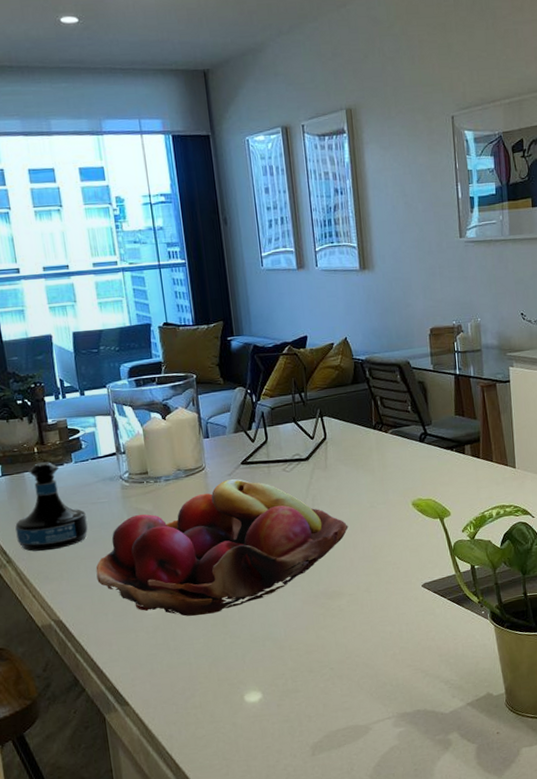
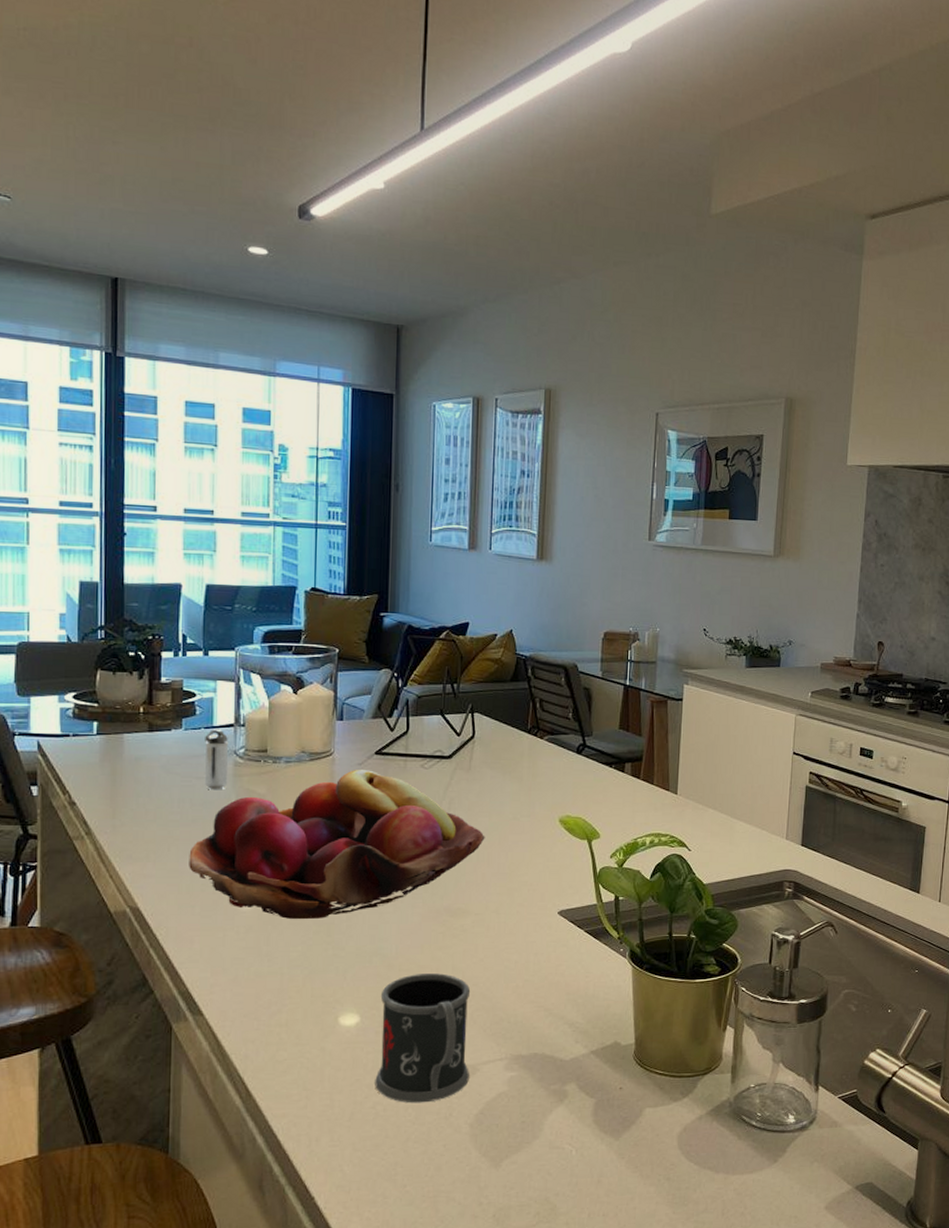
tequila bottle: present [15,462,88,552] -> none [102,725,188,826]
shaker: none [93,458,118,512] -> present [205,729,229,789]
mug: none [277,649,364,763] -> present [375,973,471,1103]

